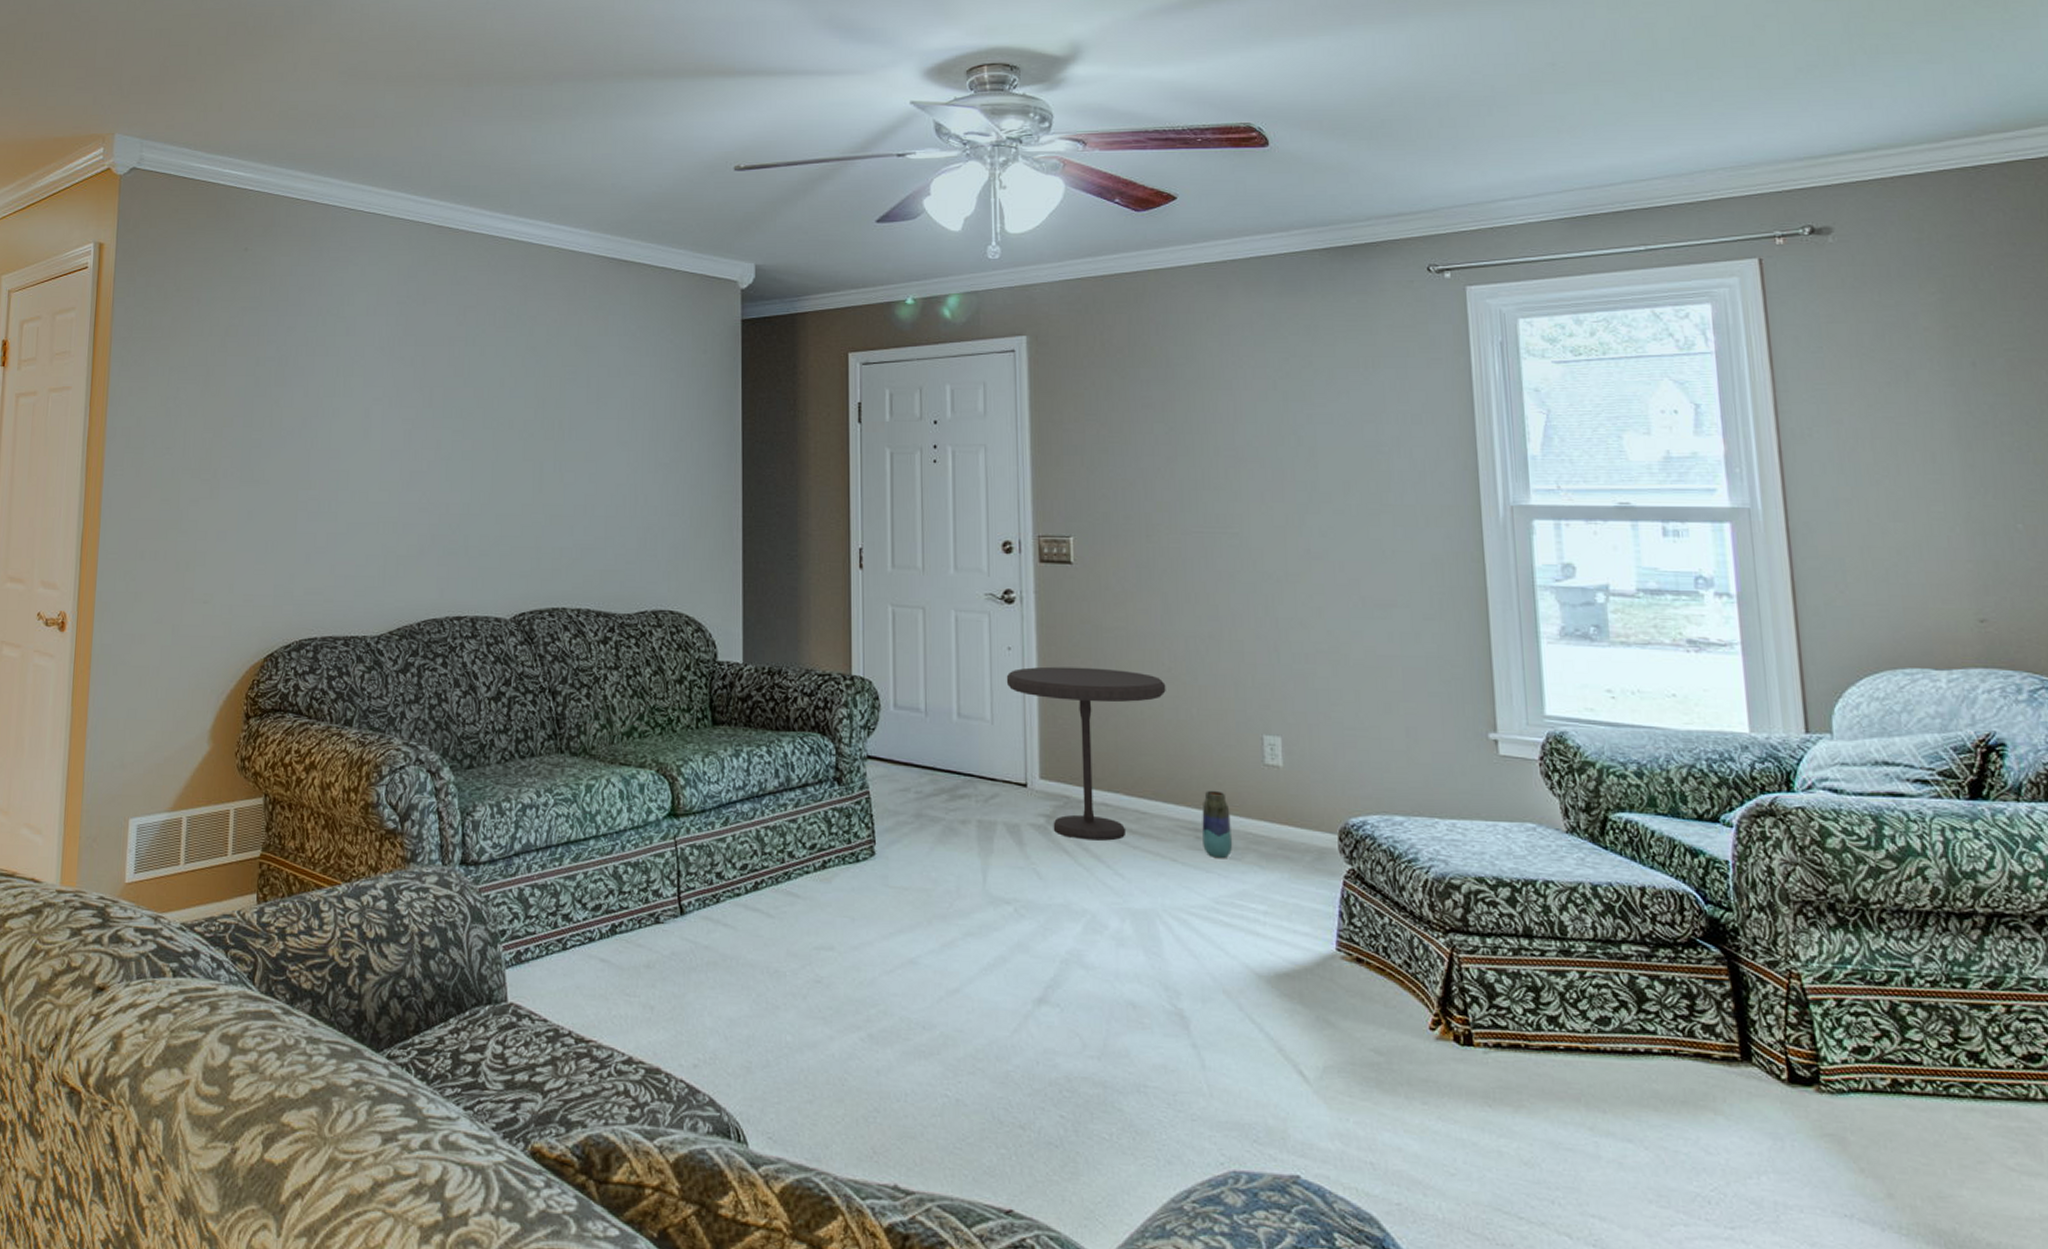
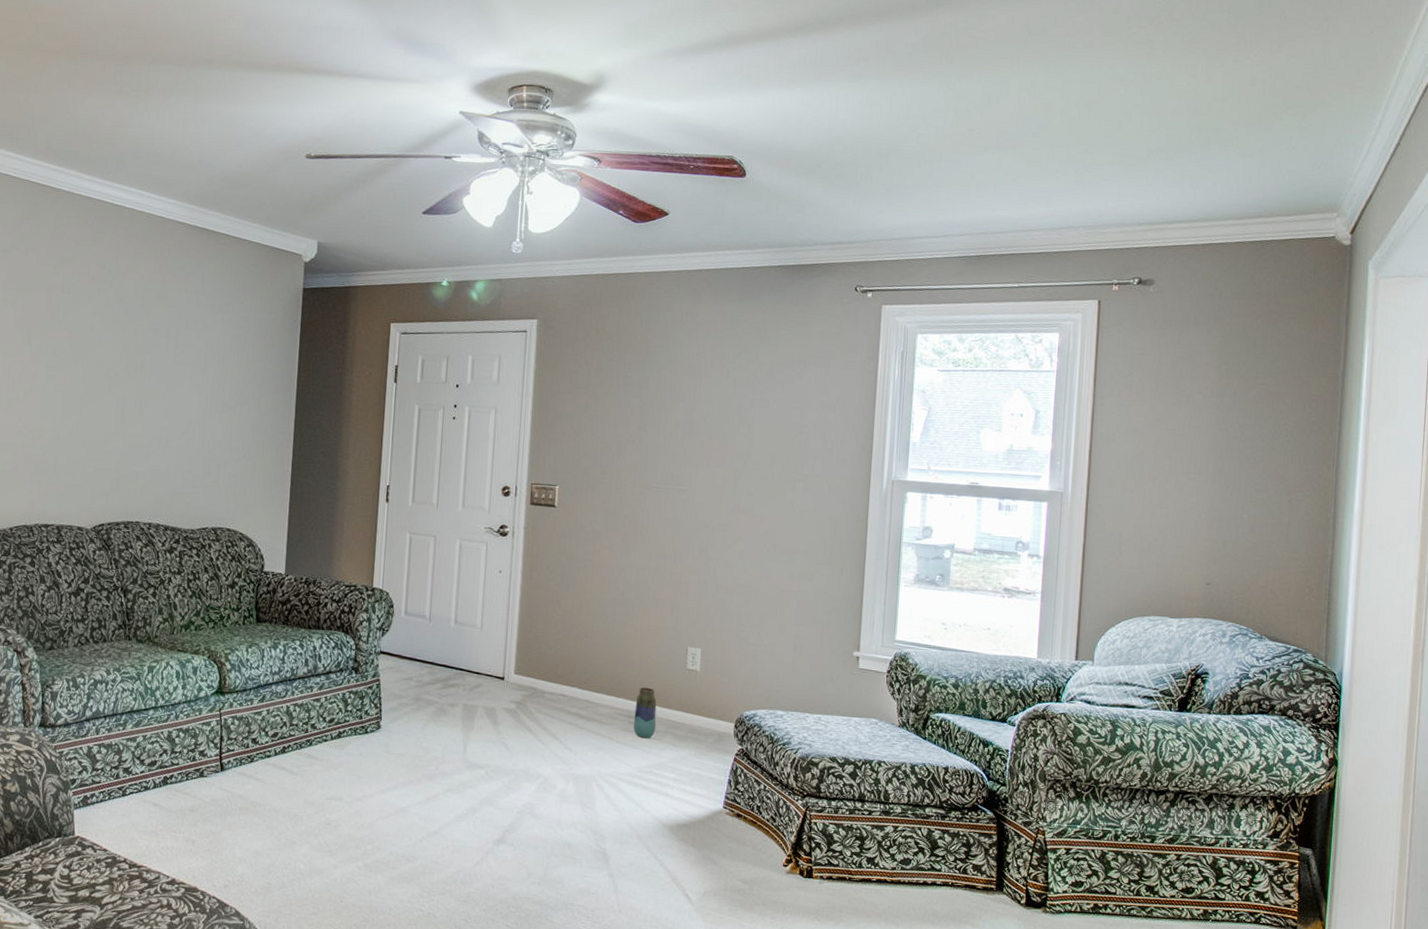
side table: present [1006,666,1166,841] -> none [495,587,619,723]

